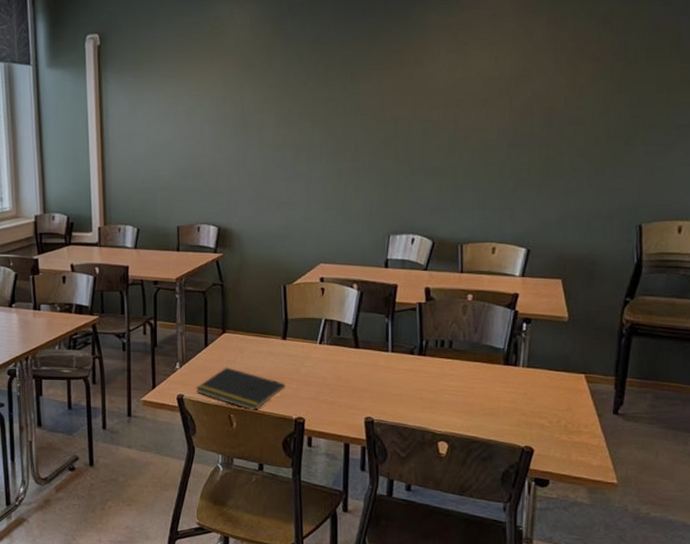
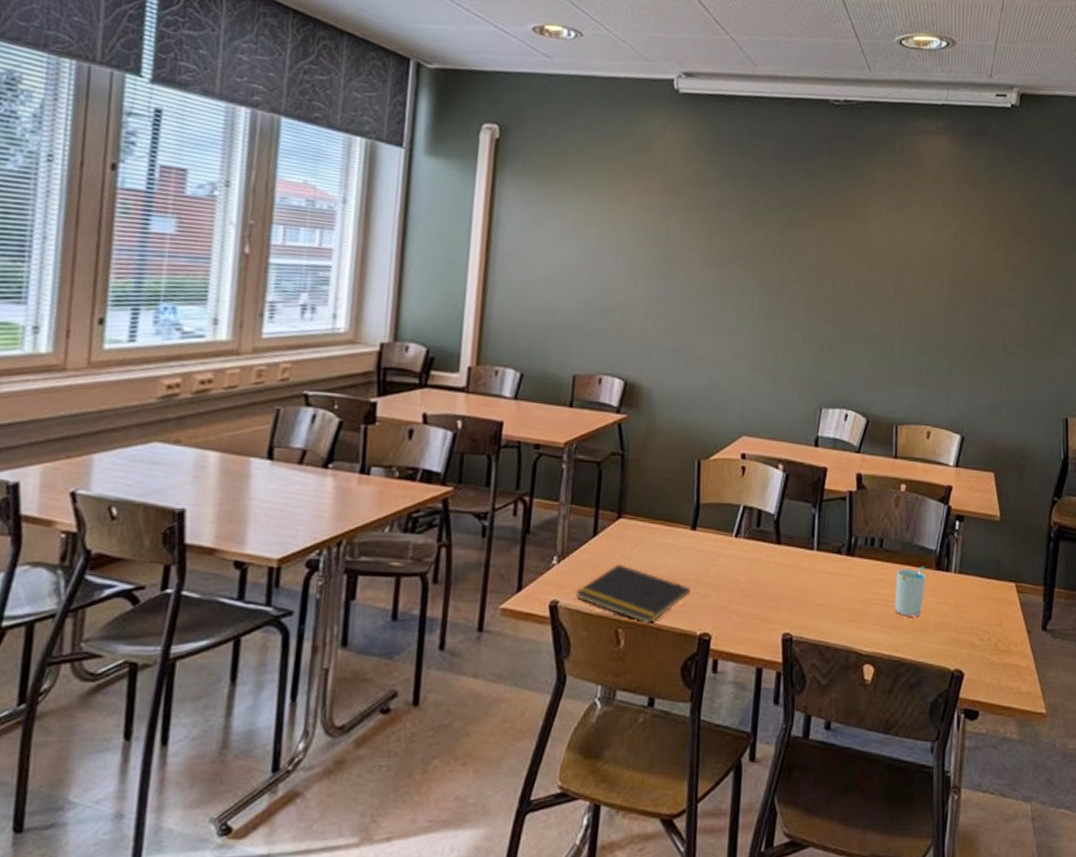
cup: none [465,363,495,404] -> present [894,567,927,617]

